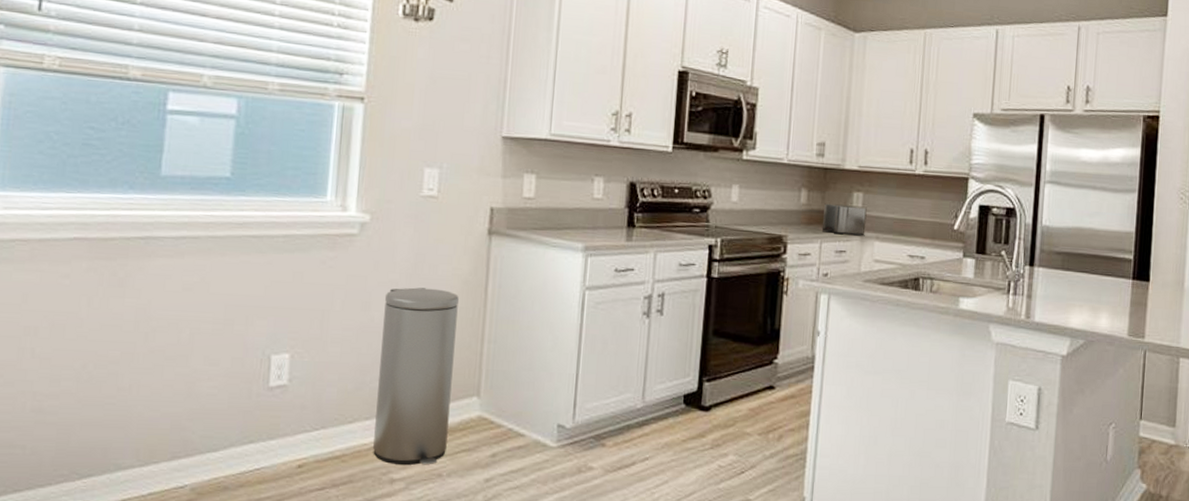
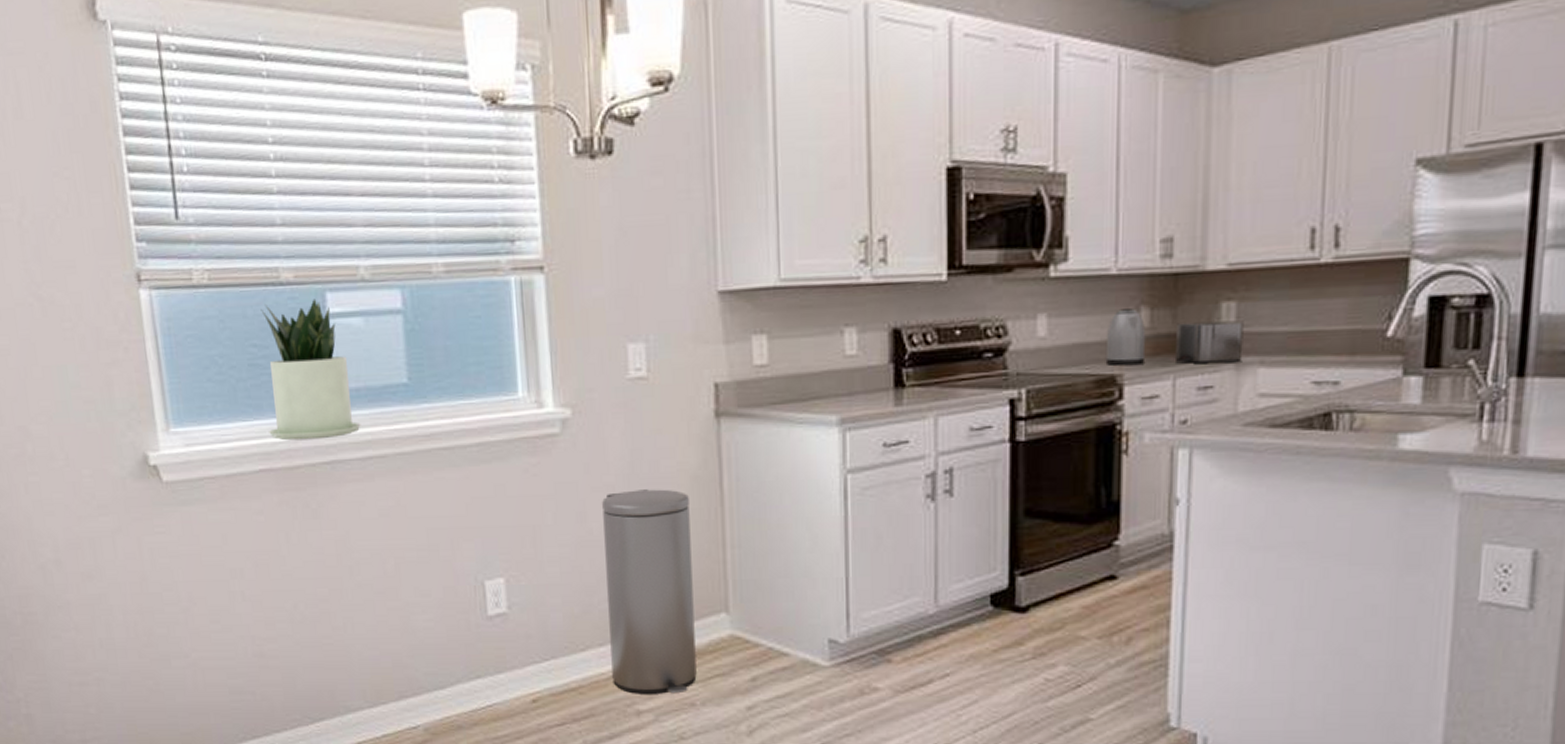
planter: none [90,94,181,217] -> present [260,299,361,441]
kettle: none [776,188,804,231] -> present [1105,308,1146,366]

